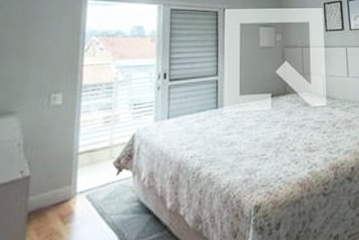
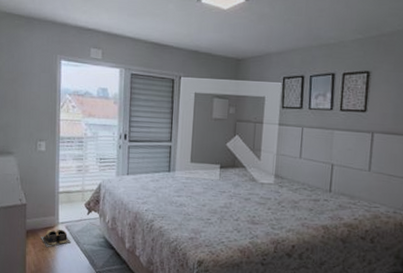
shoes: none [49,201,93,230] -> present [41,229,71,247]

